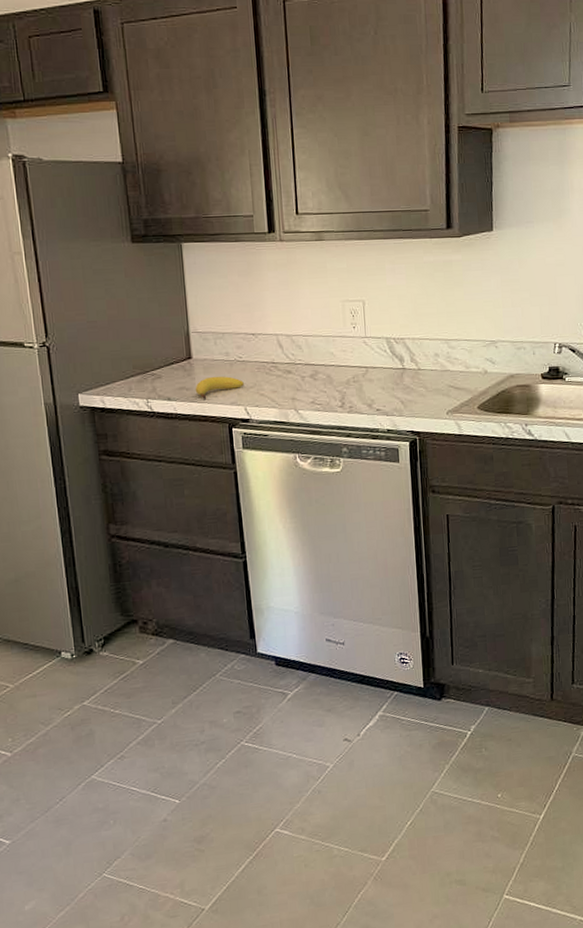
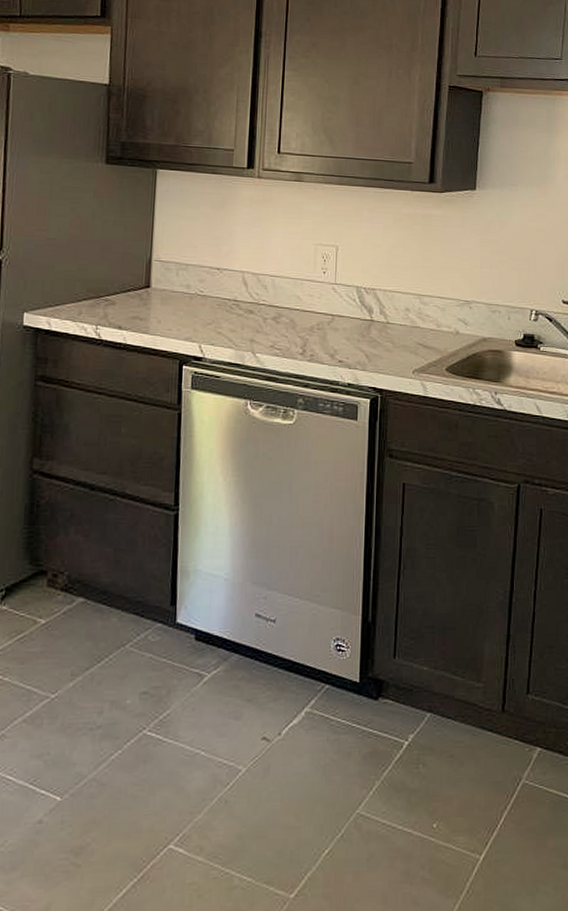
fruit: present [195,376,244,399] -> none [149,308,202,332]

